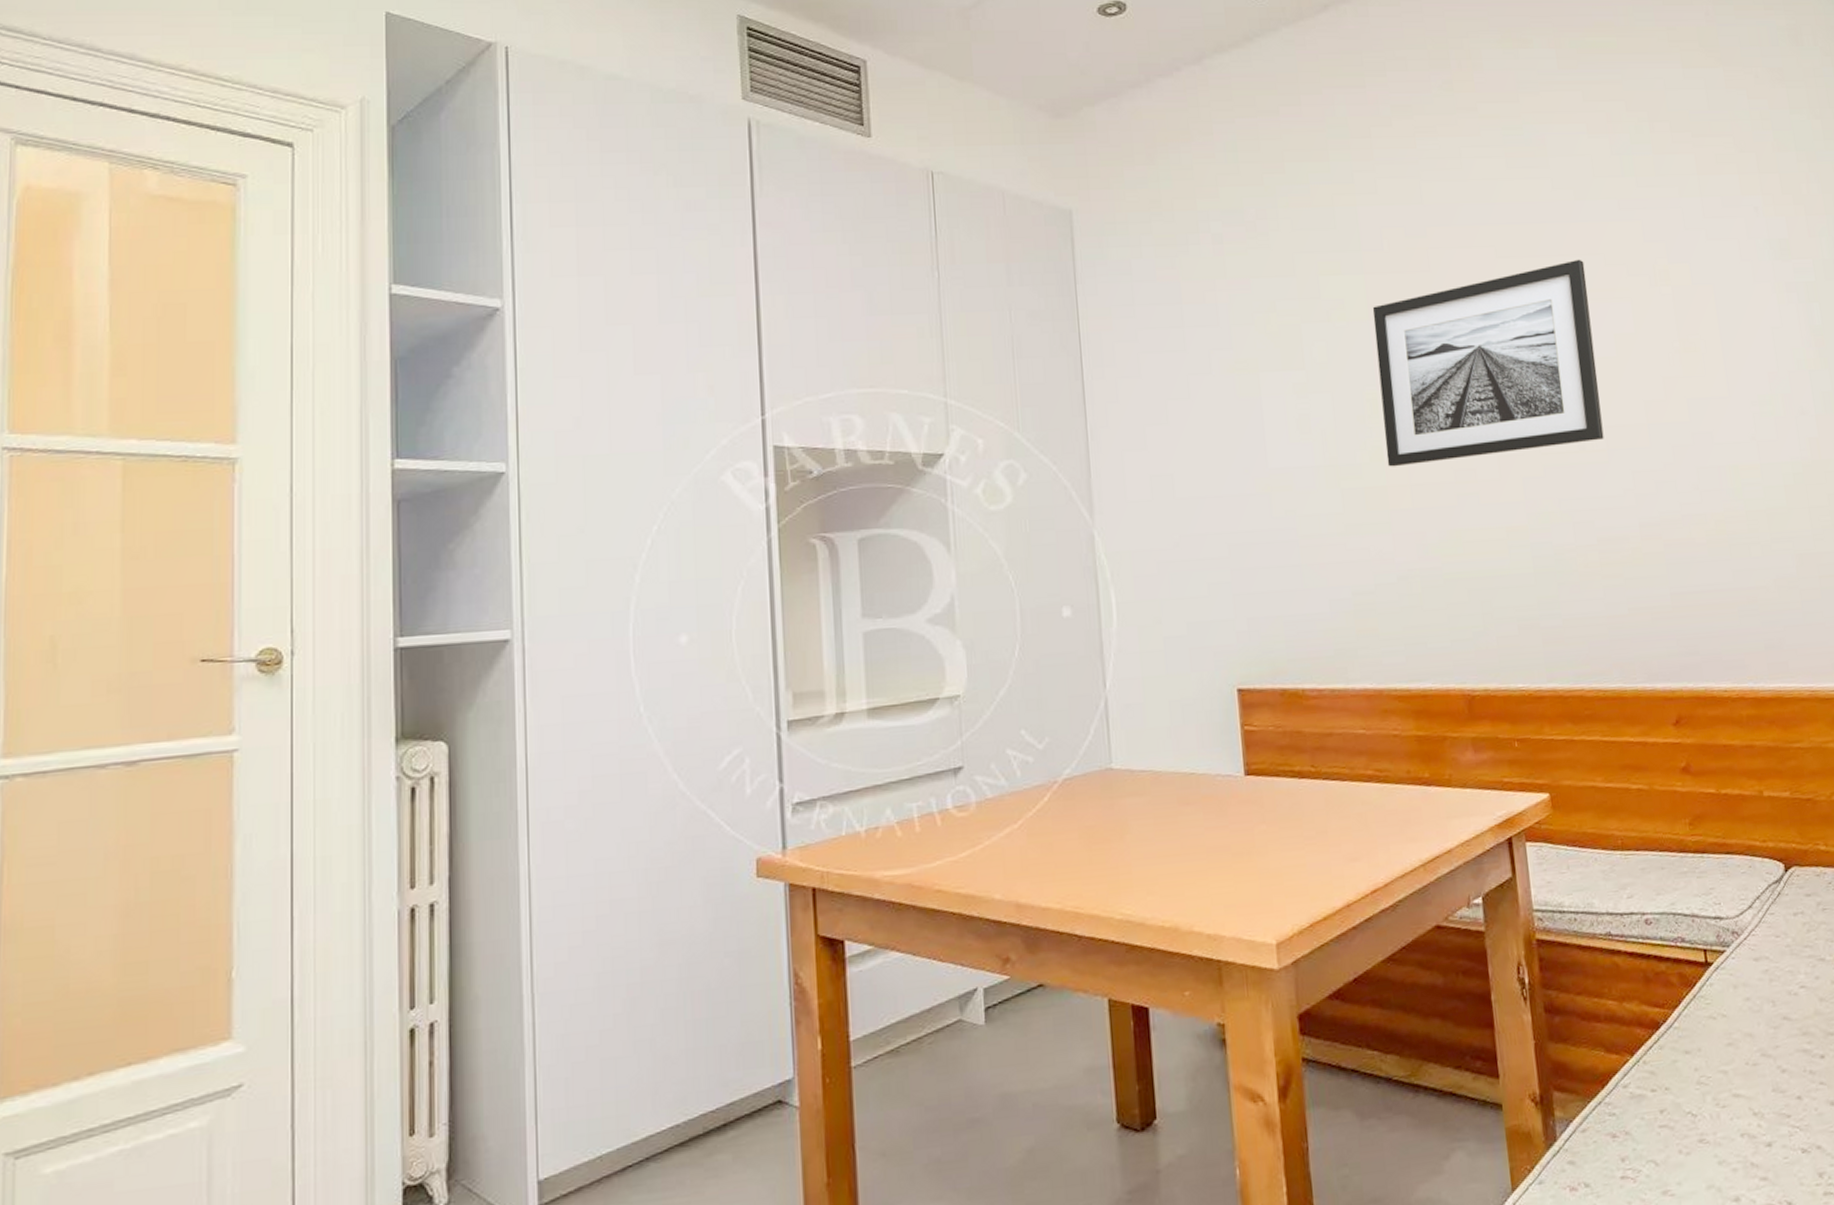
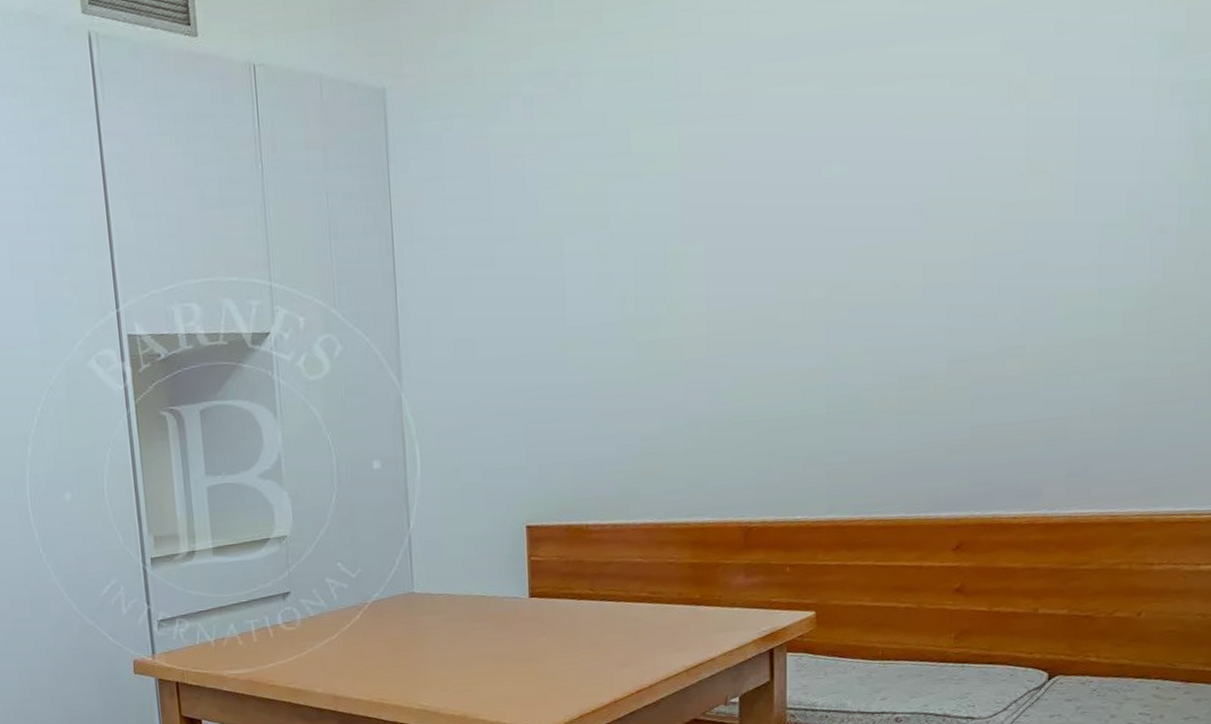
wall art: present [1372,259,1604,467] -> none [683,82,927,319]

